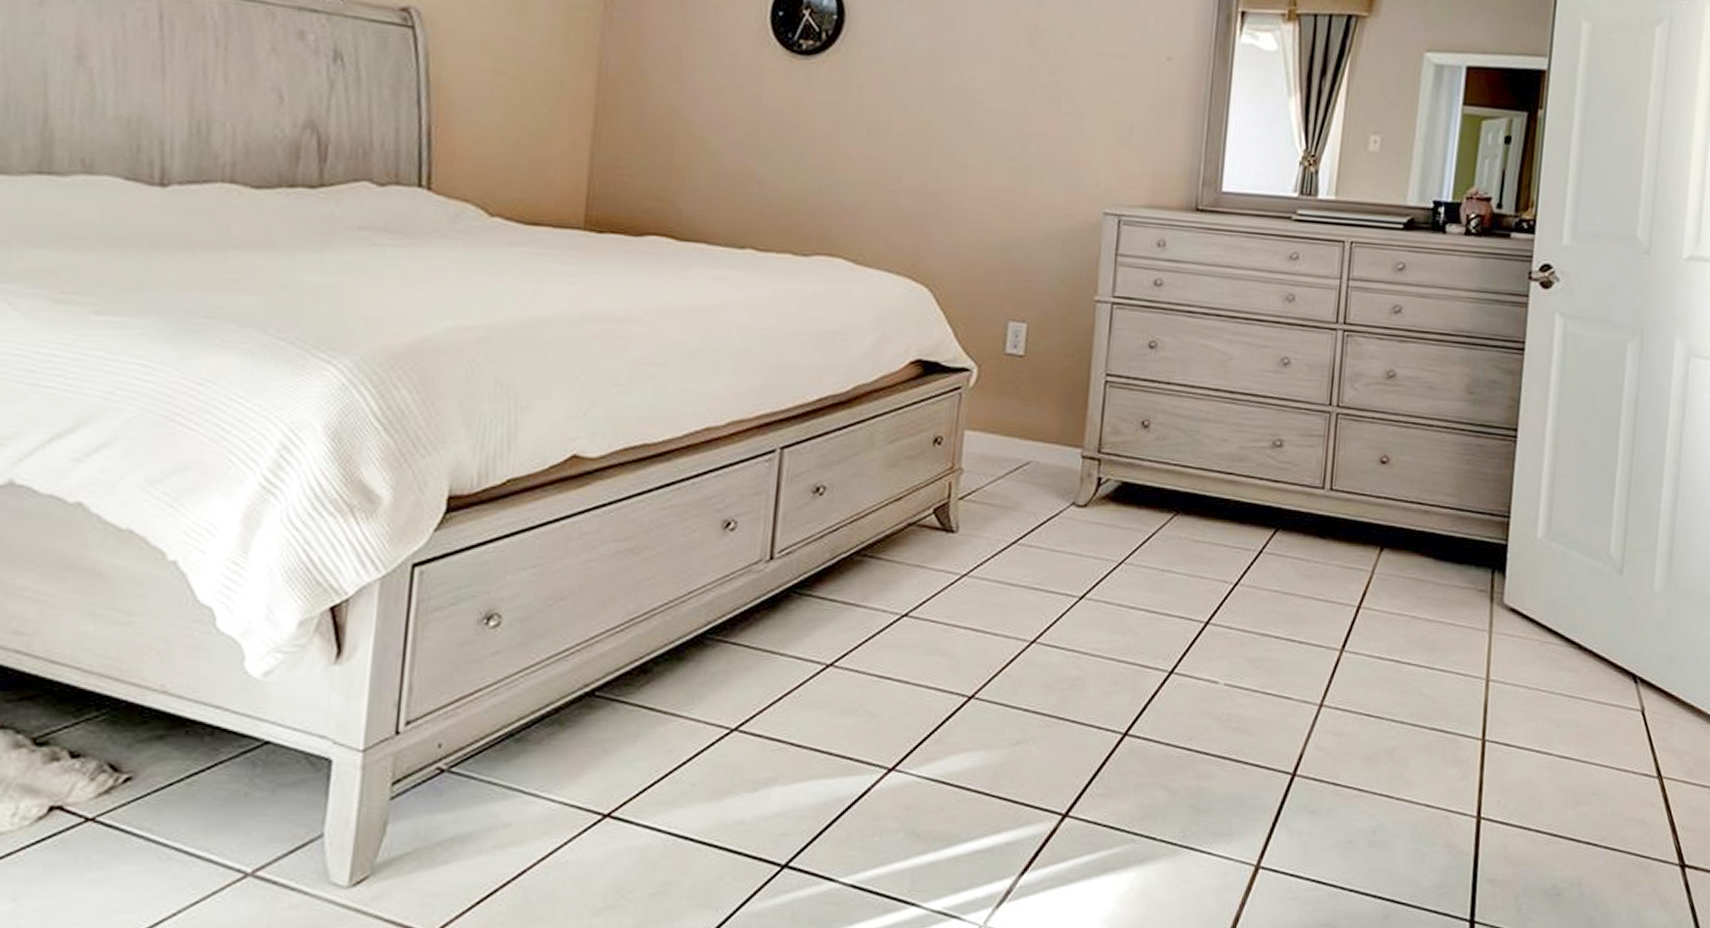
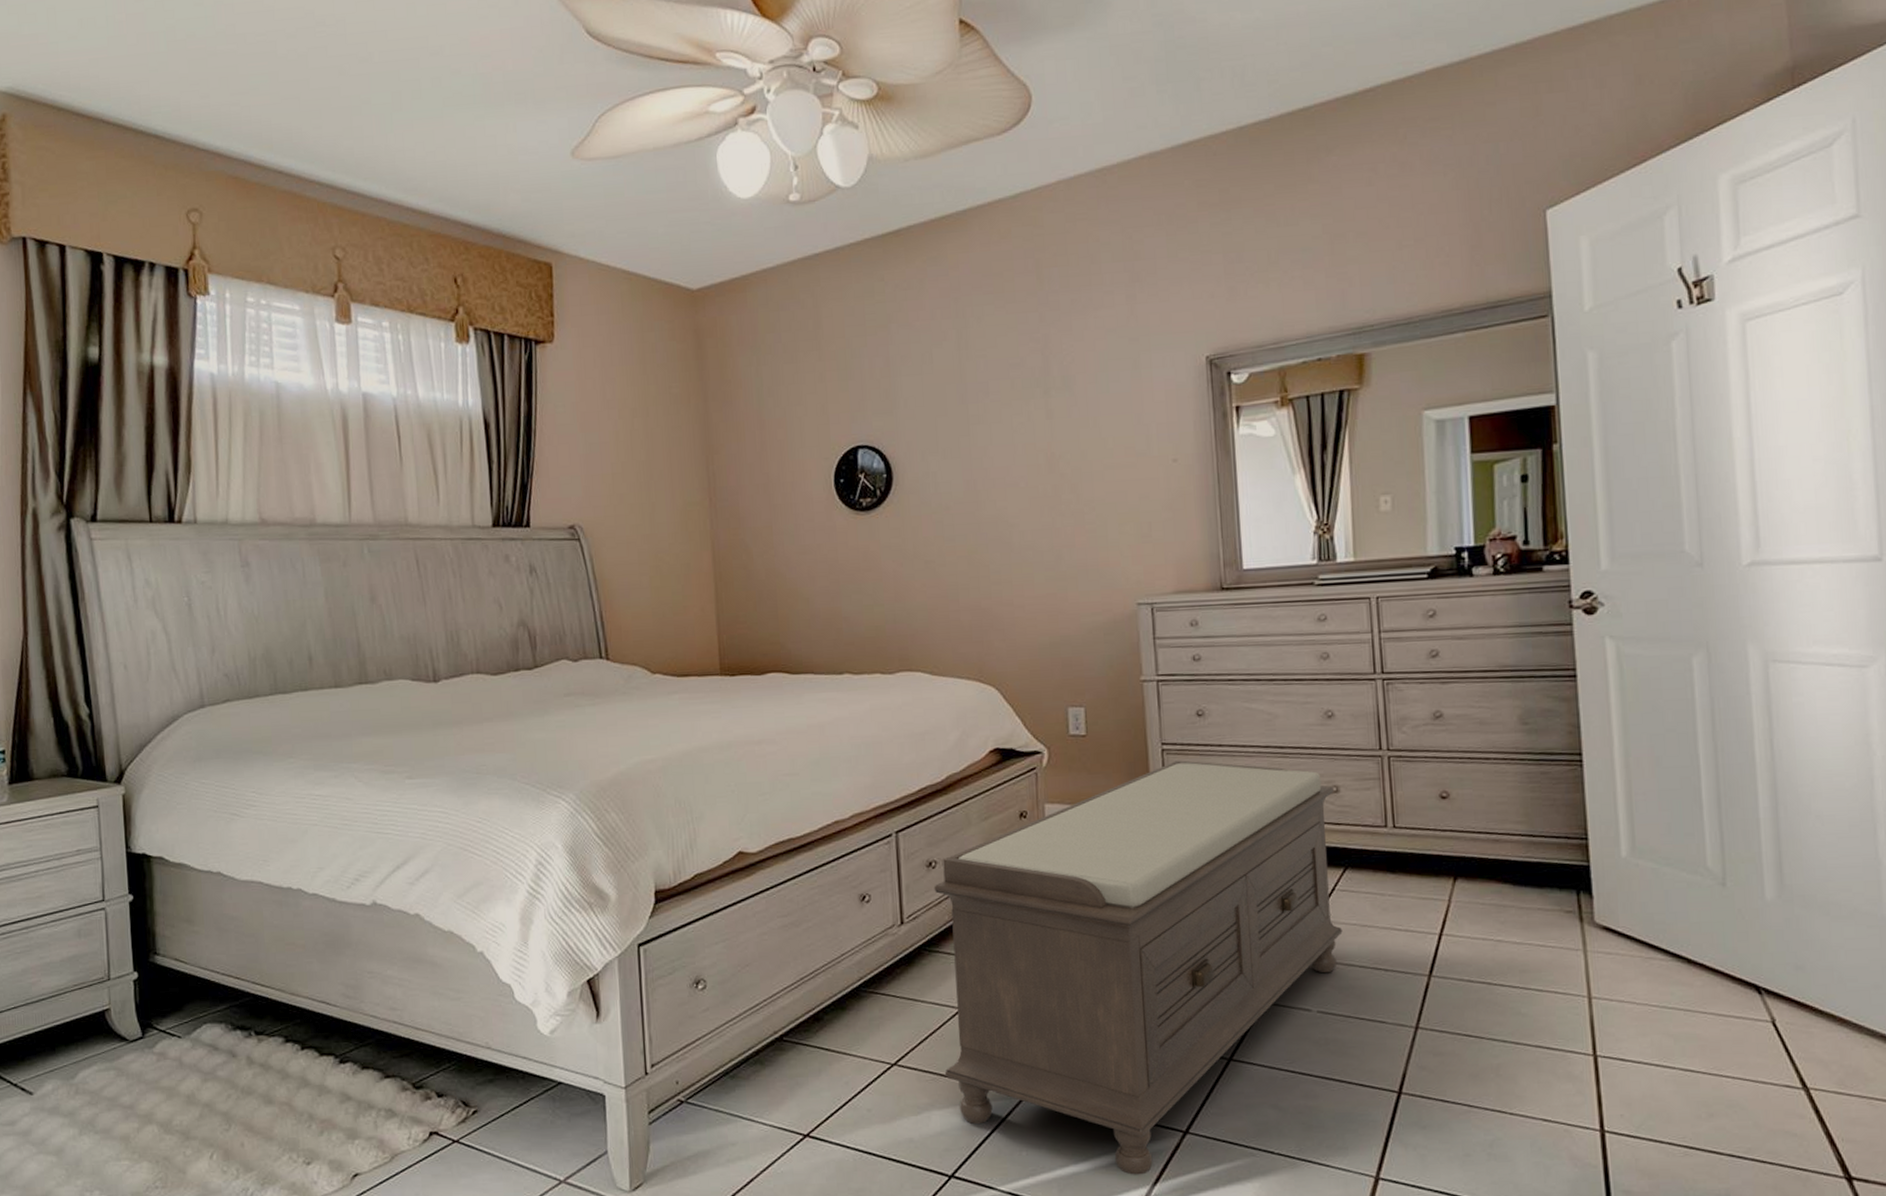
bench: none [795,395,1277,864] -> present [934,760,1343,1175]

